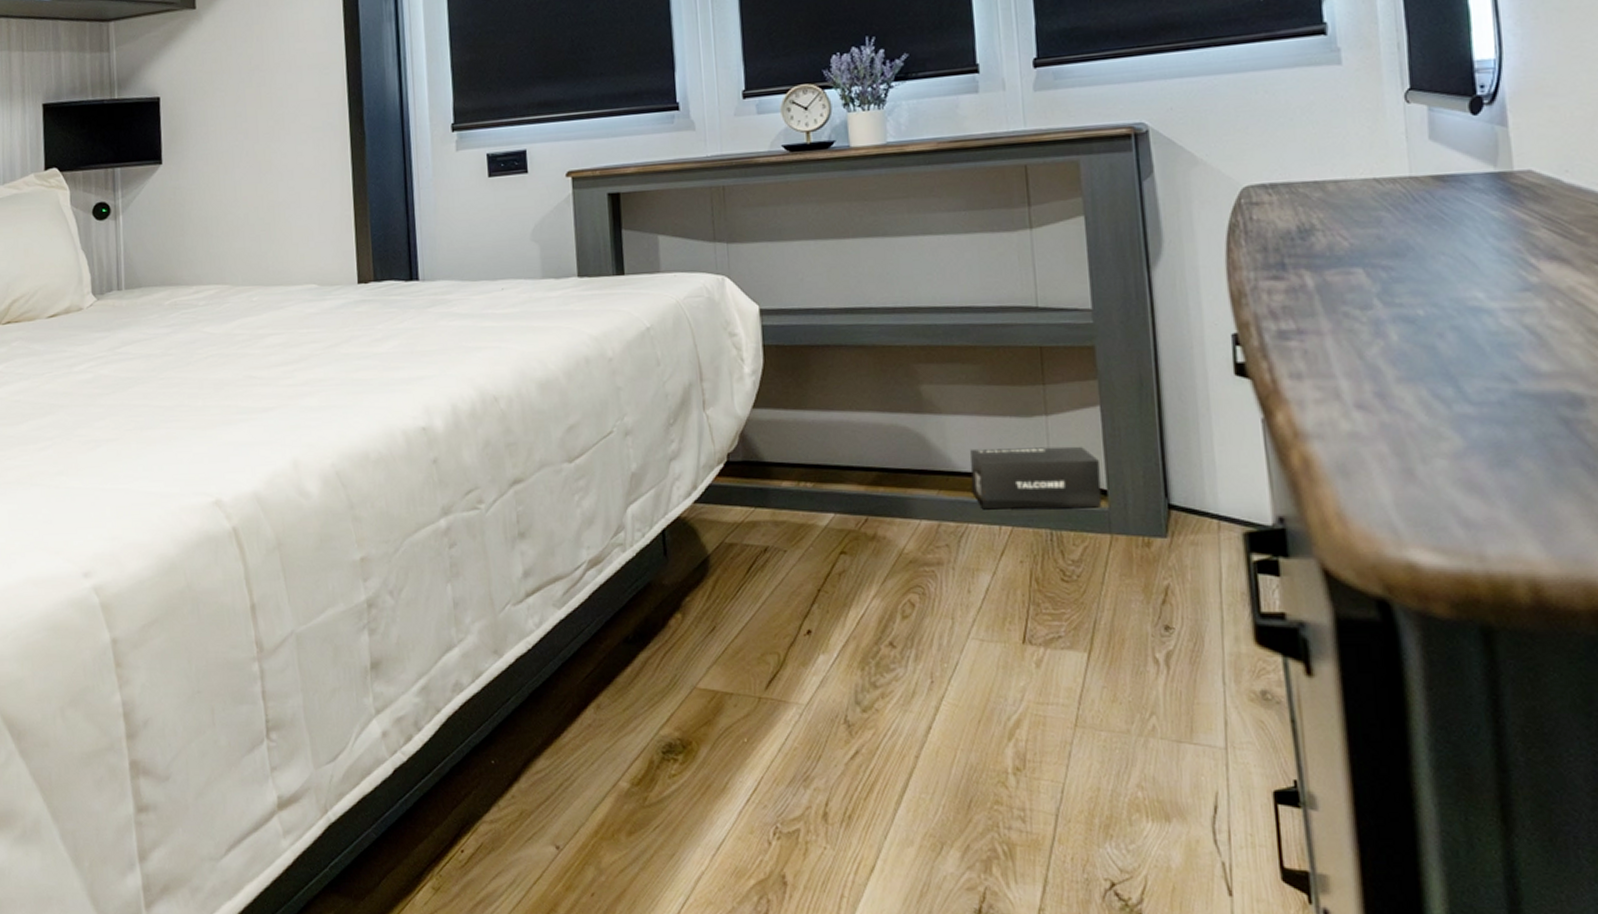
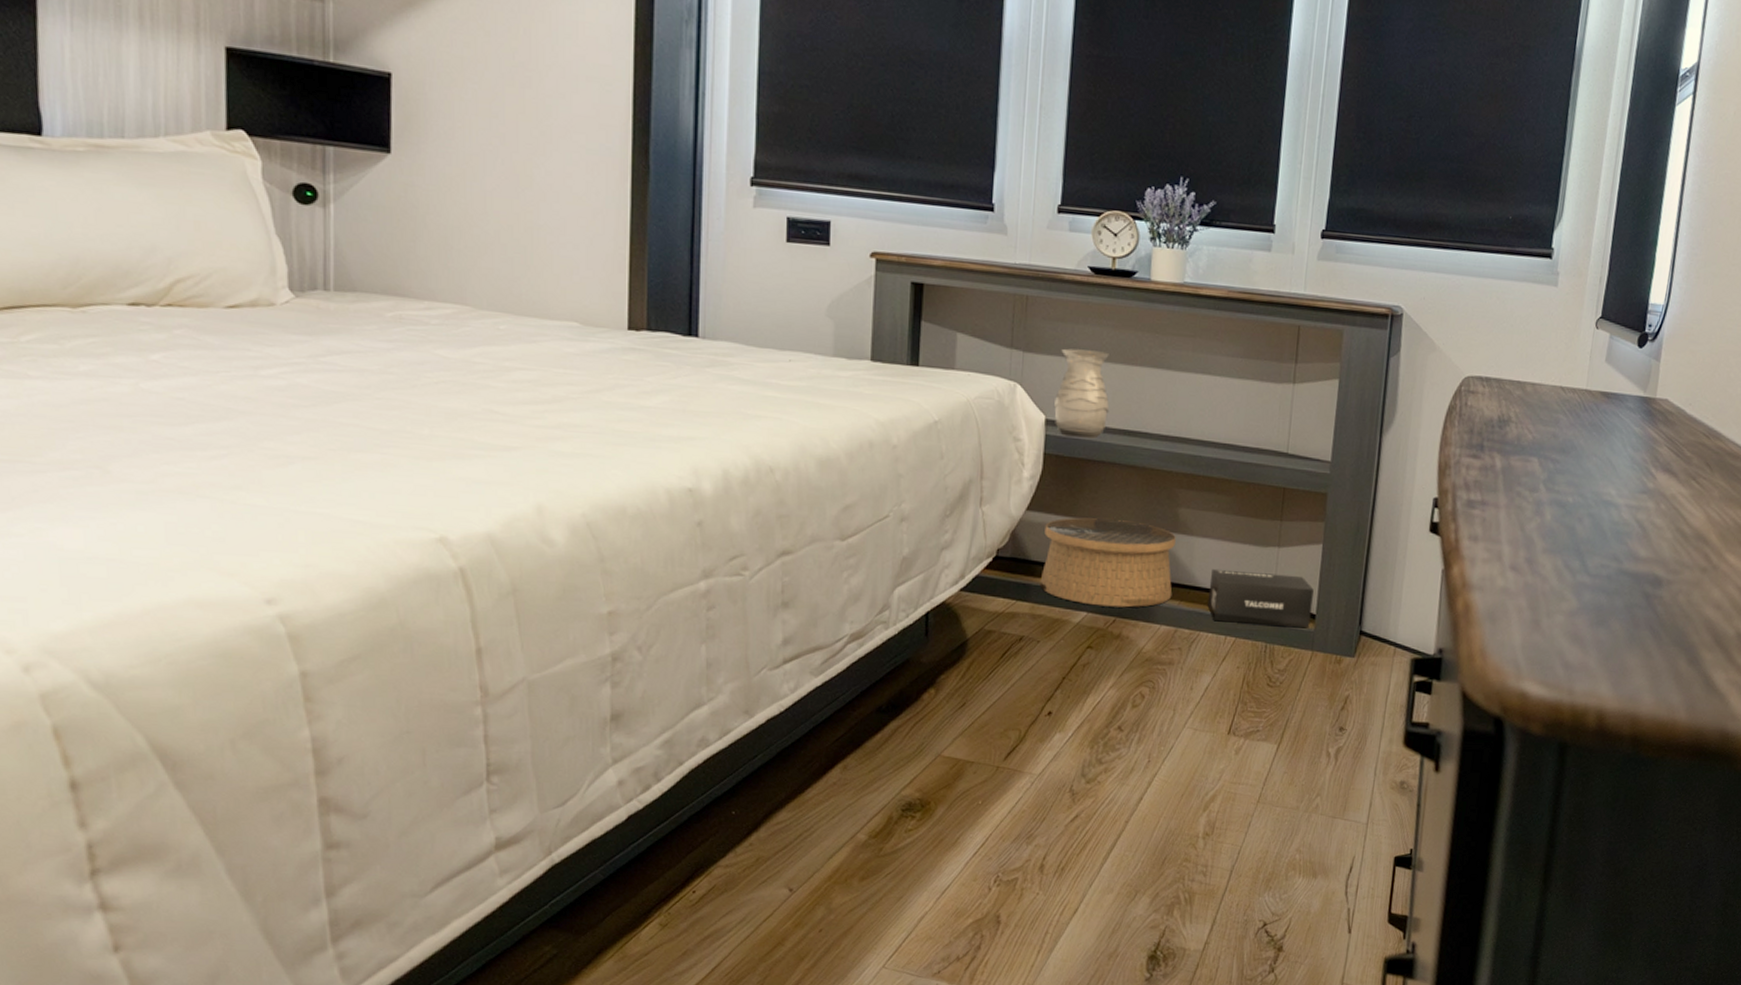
vase: none [766,229,827,324] -> present [1054,348,1110,439]
woven basket: none [775,406,929,505] -> present [1040,517,1176,608]

